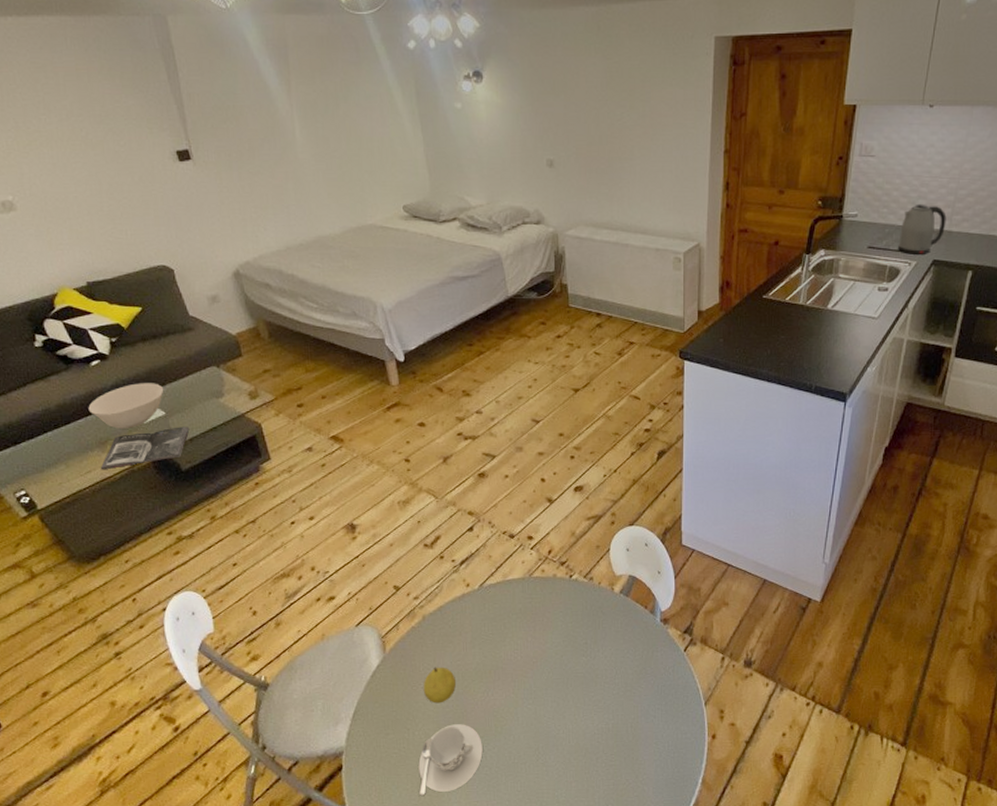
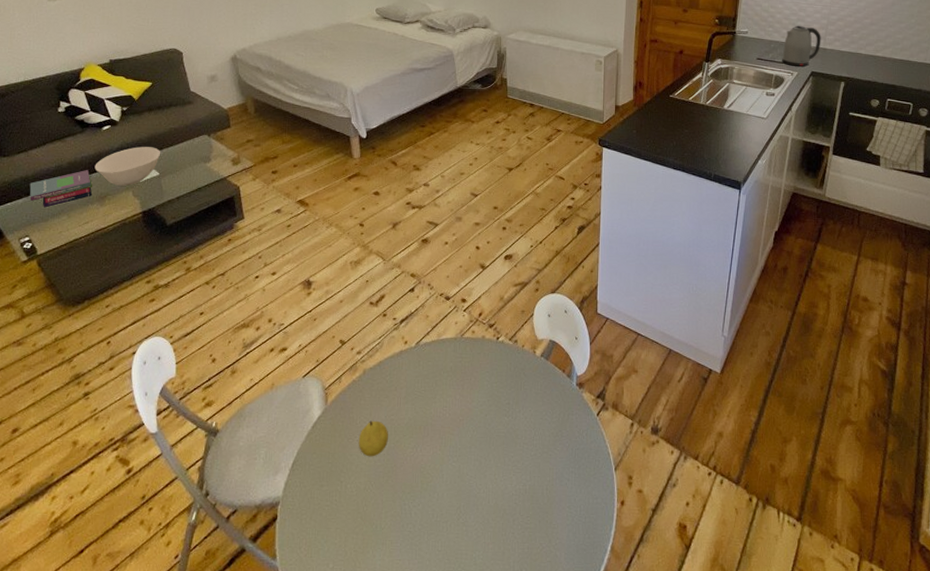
books: none [15,413,90,457] -> present [29,170,92,208]
magazine: present [100,426,190,470] -> none [97,186,178,222]
teacup: present [418,724,483,796] -> none [345,479,409,551]

